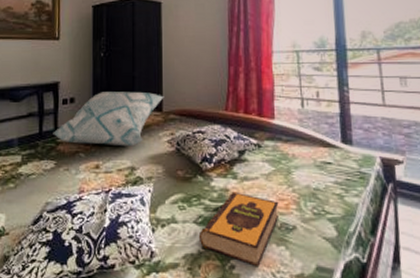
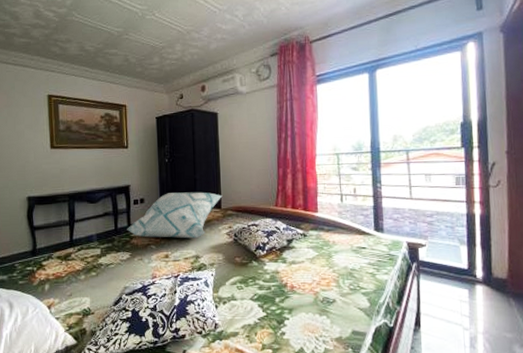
hardback book: present [198,191,280,266] -> none [254,273,322,332]

